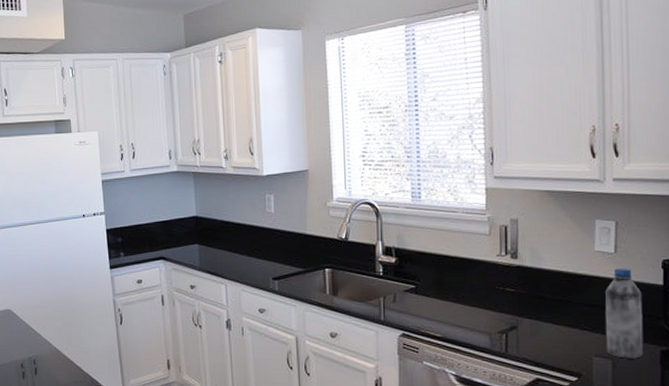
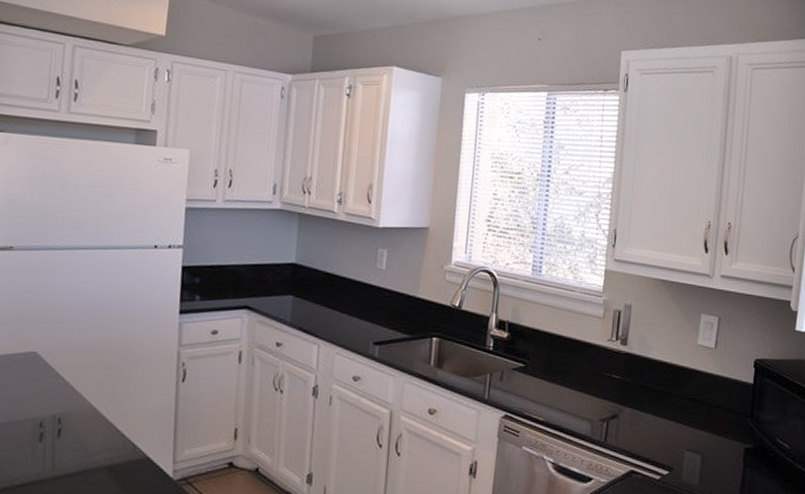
water bottle: present [605,268,644,359] -> none [697,364,734,455]

